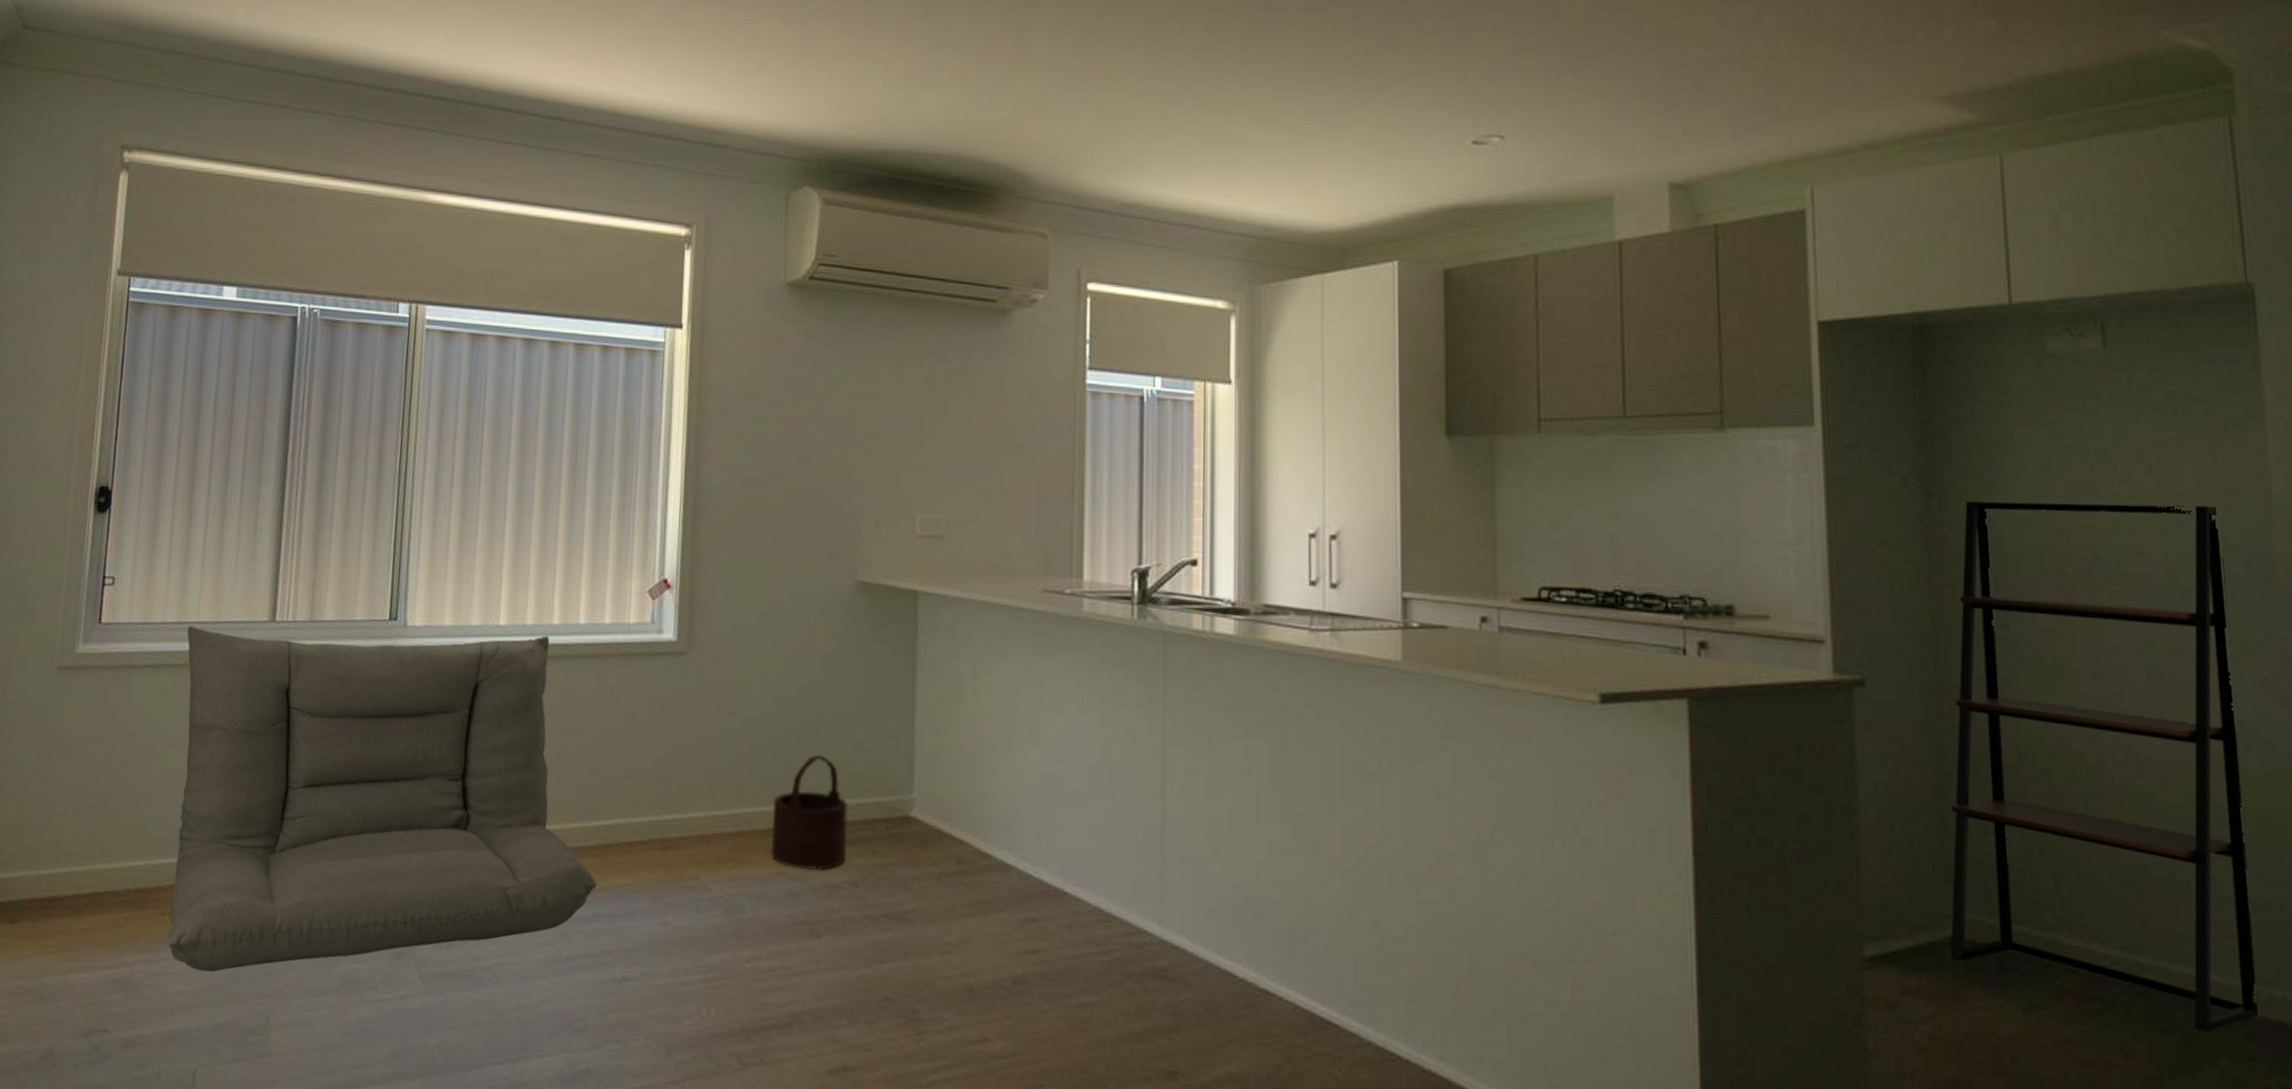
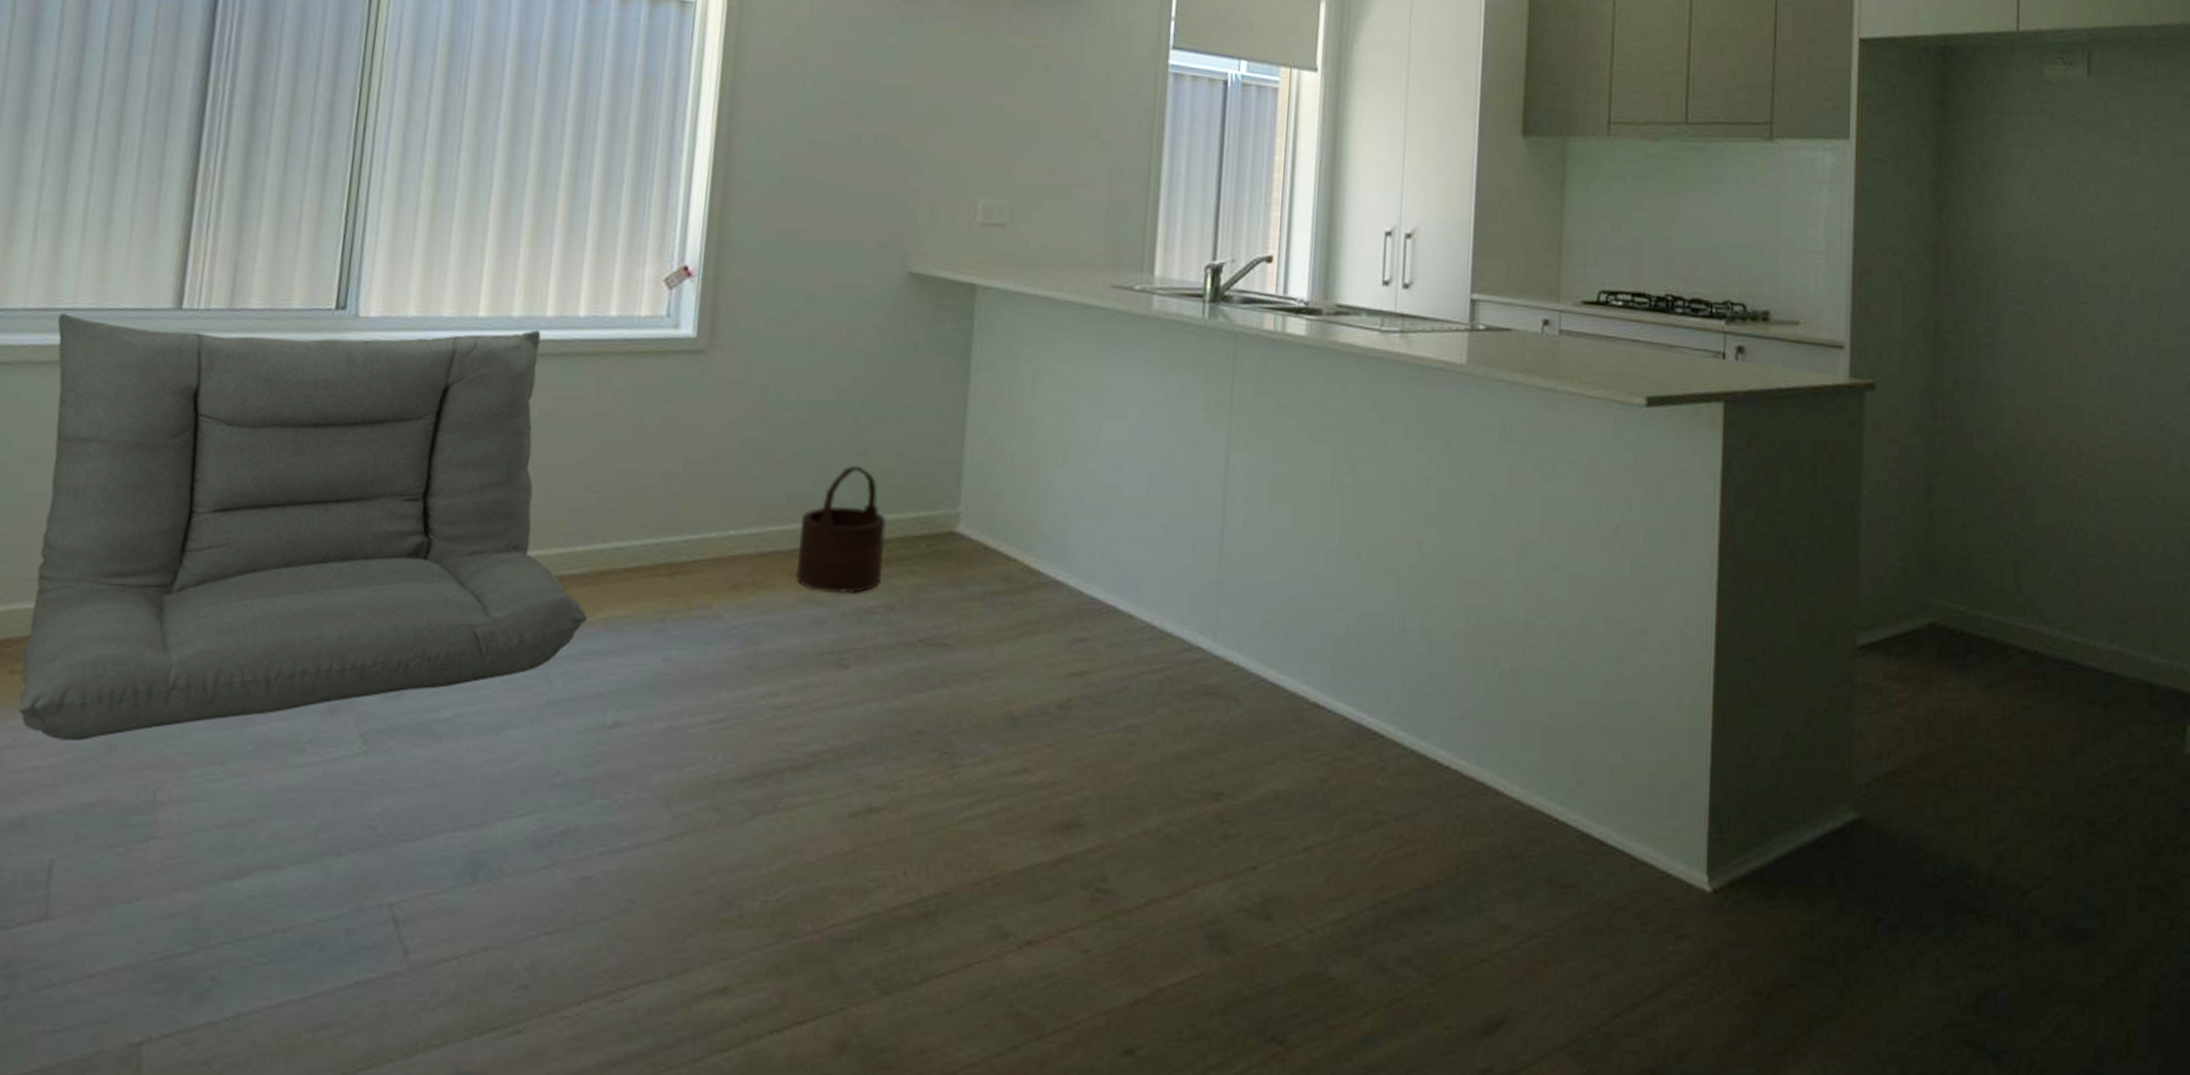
shelving unit: present [1950,501,2259,1032] -> none [1927,216,2165,701]

